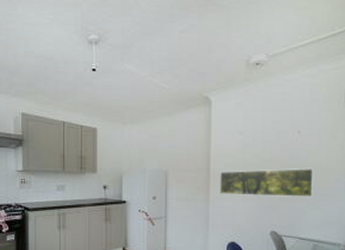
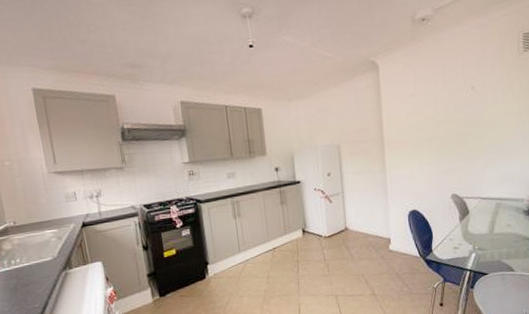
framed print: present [220,169,314,197] -> none [394,125,493,163]

